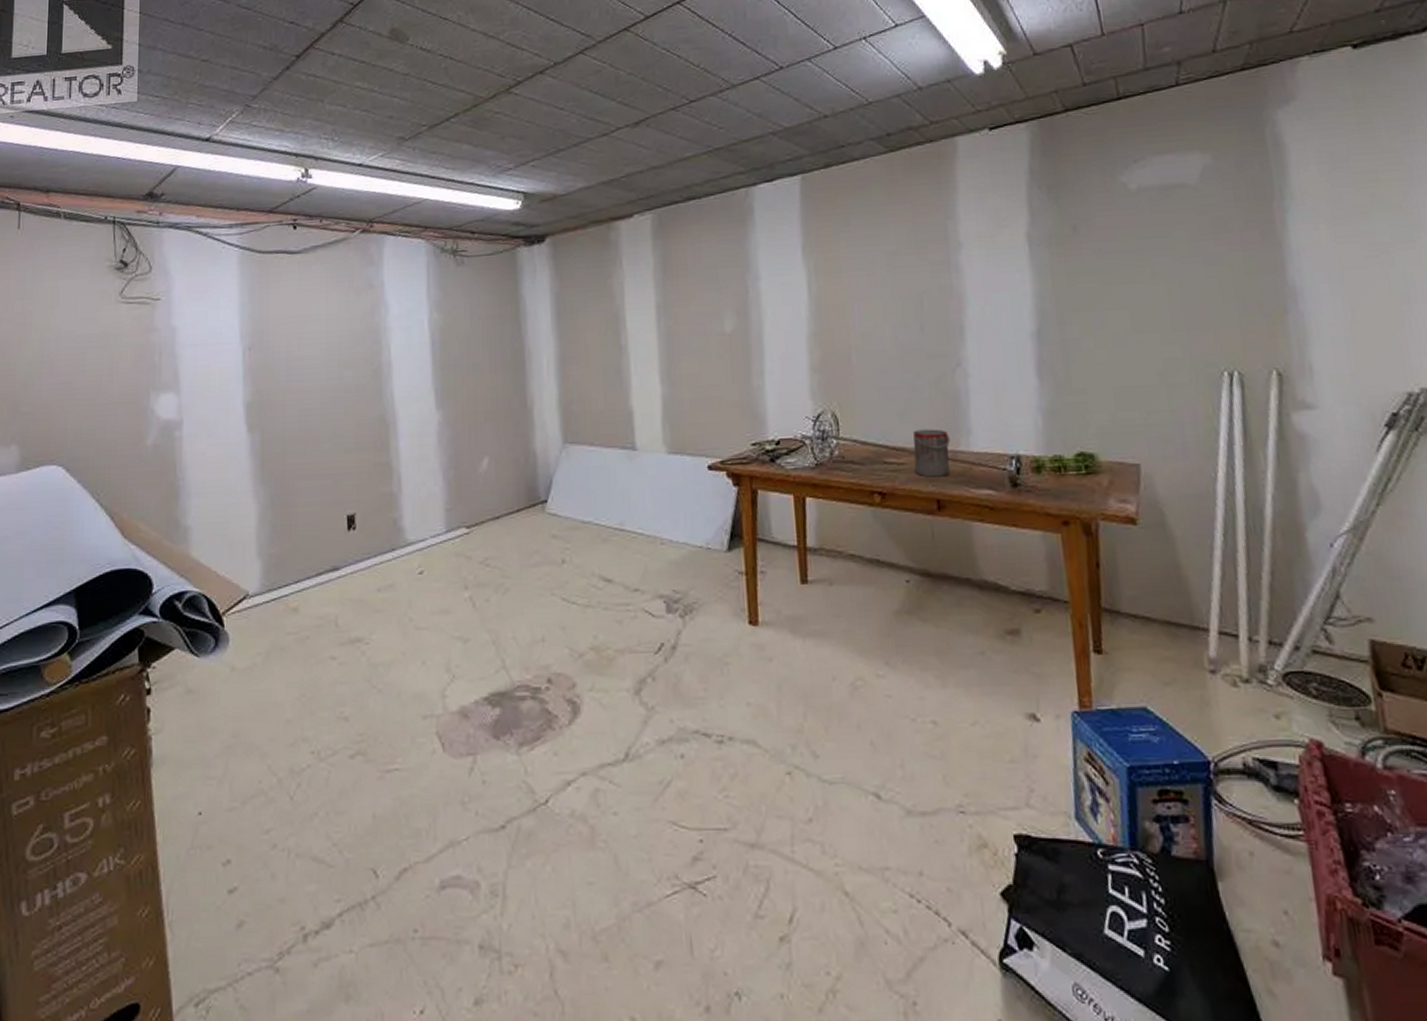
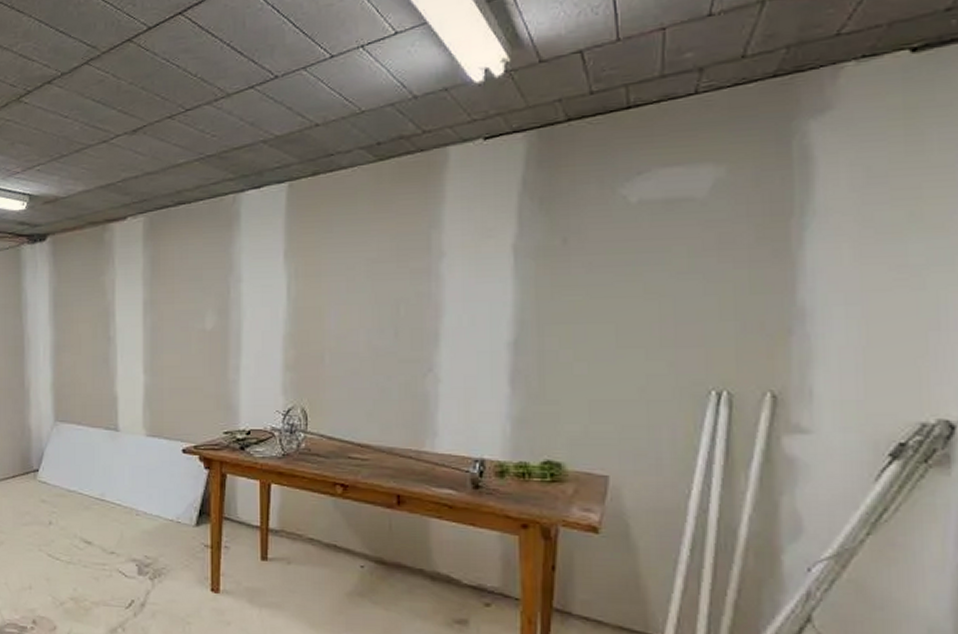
paint can: present [913,429,950,477] -> none [378,429,415,474]

